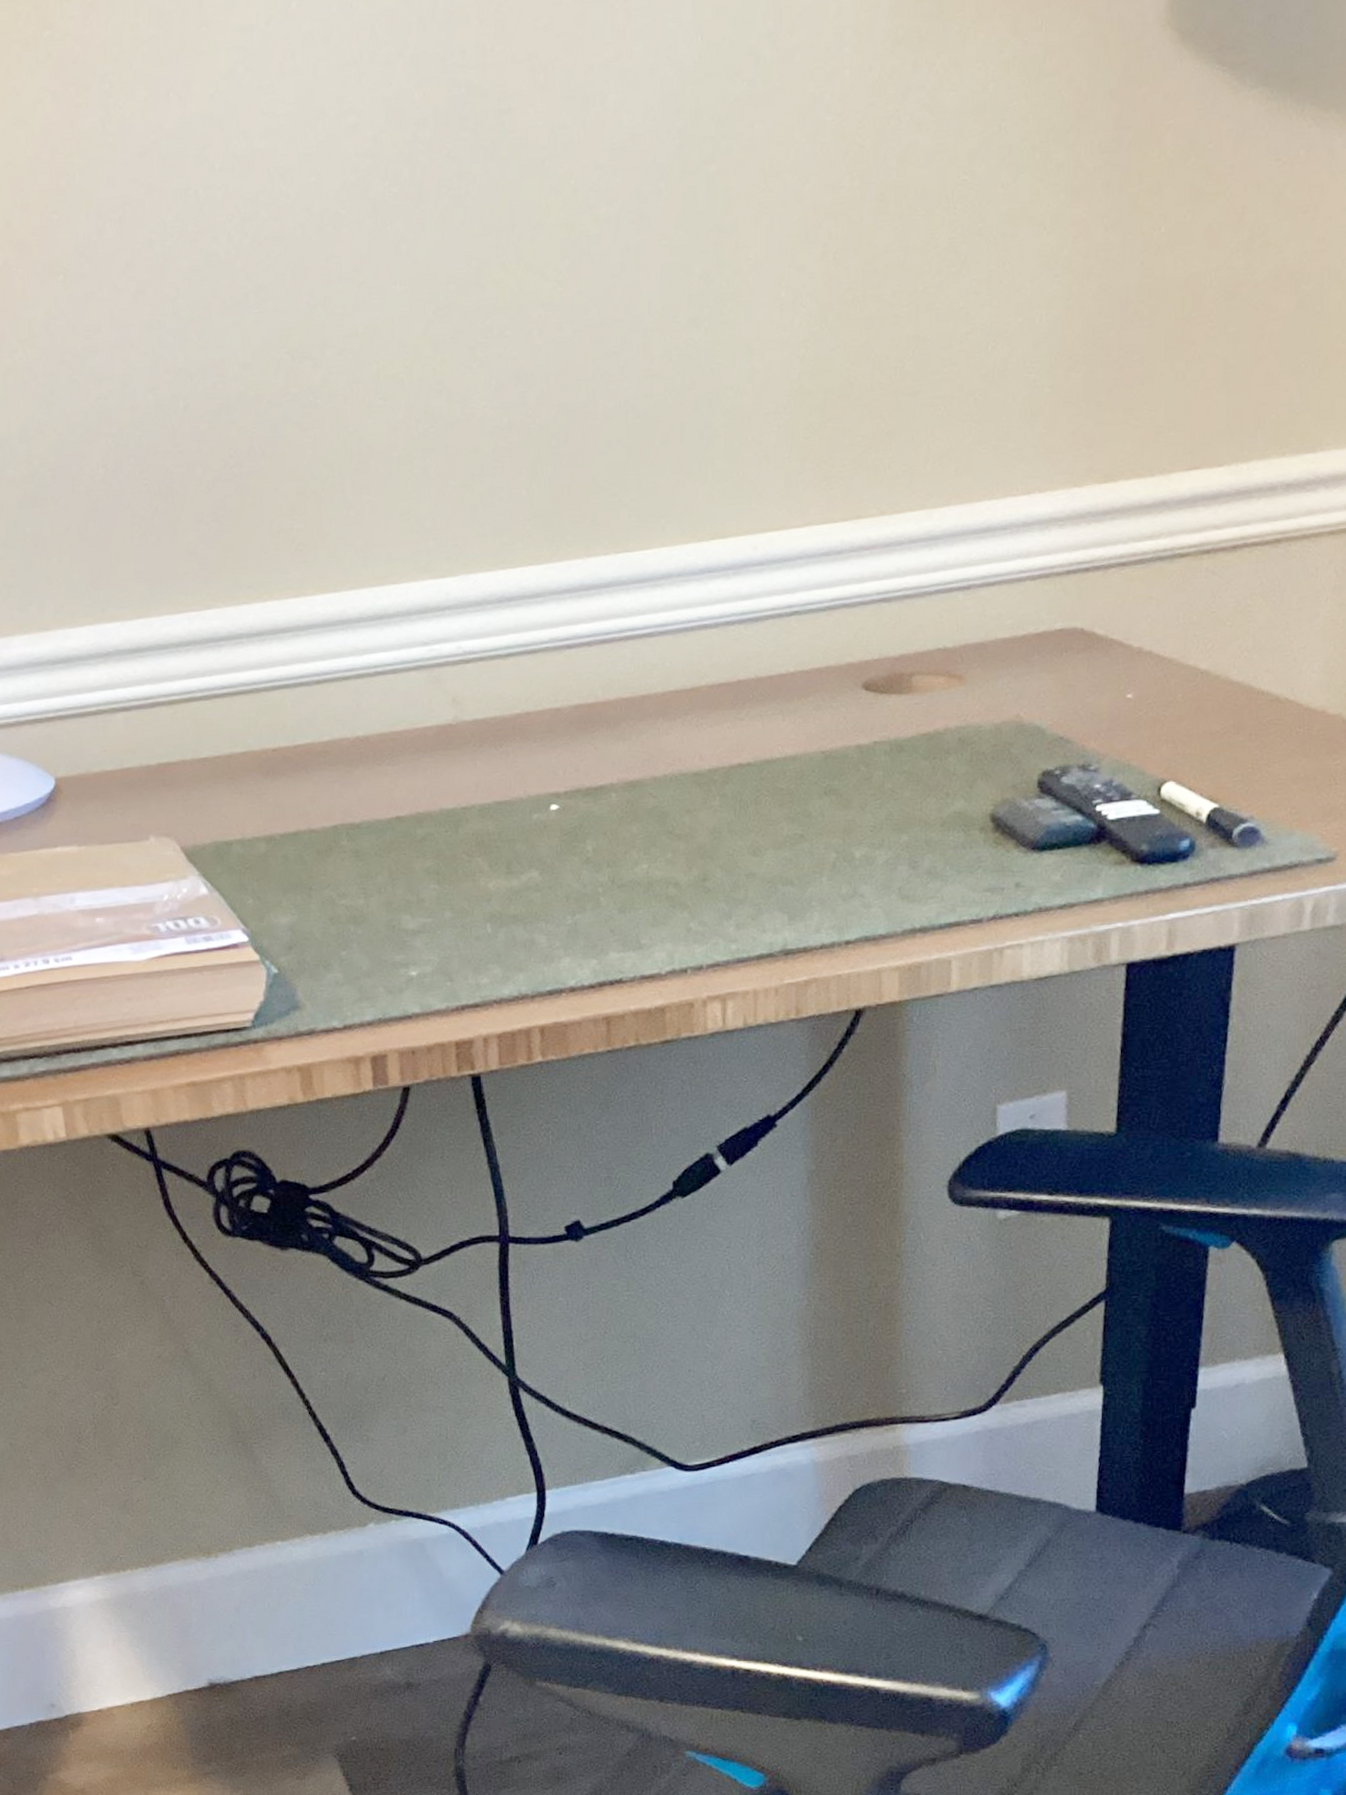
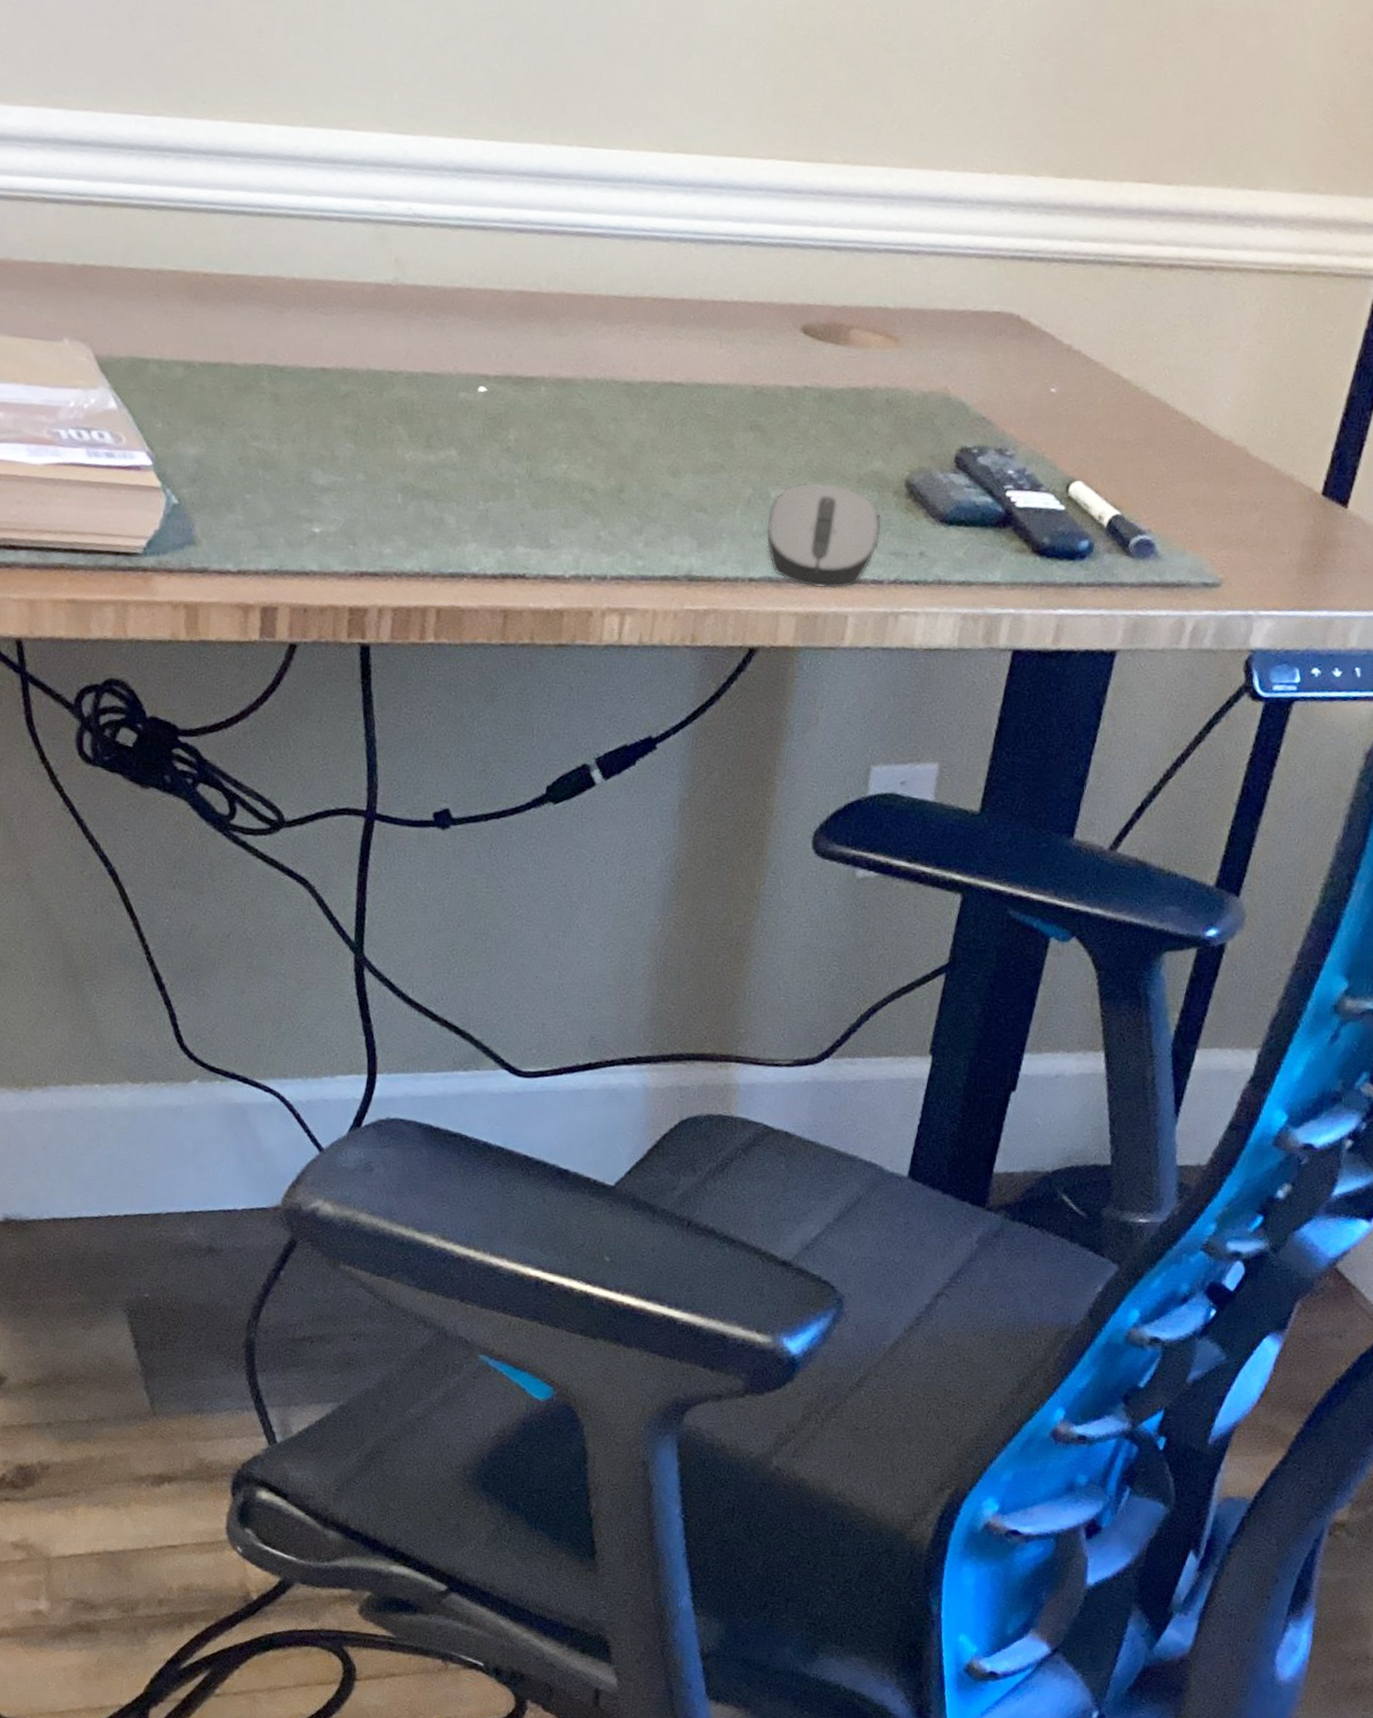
computer mouse: none [855,832,972,938] -> present [766,482,881,589]

